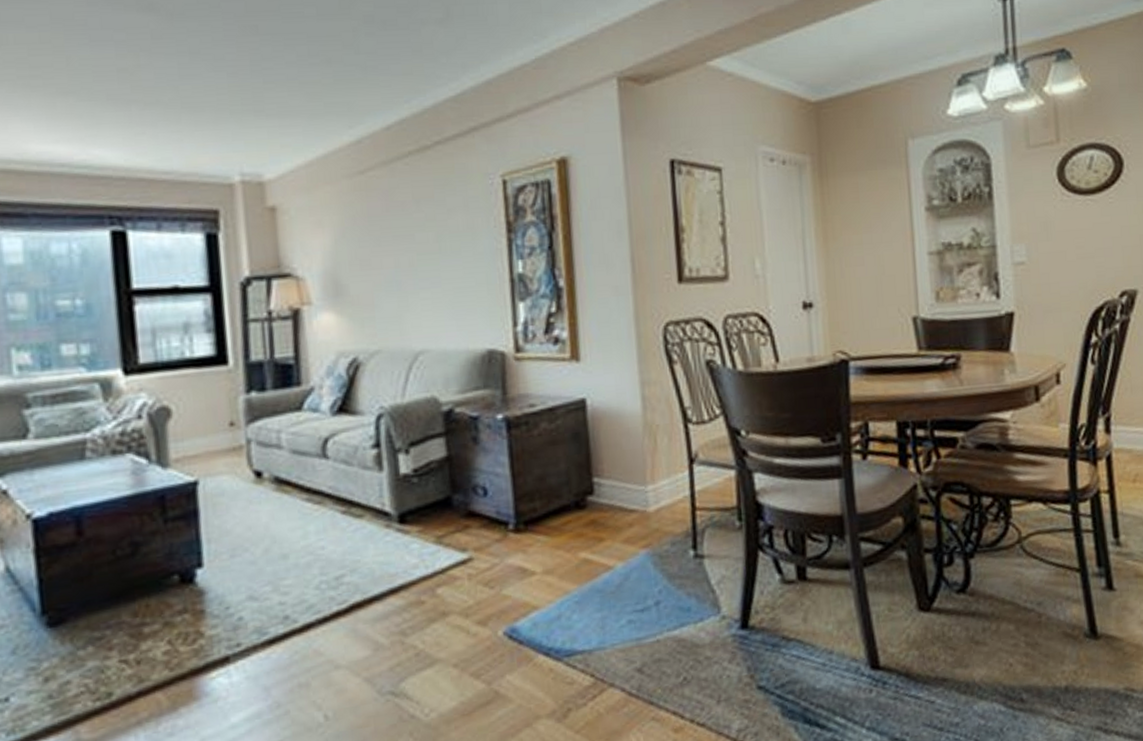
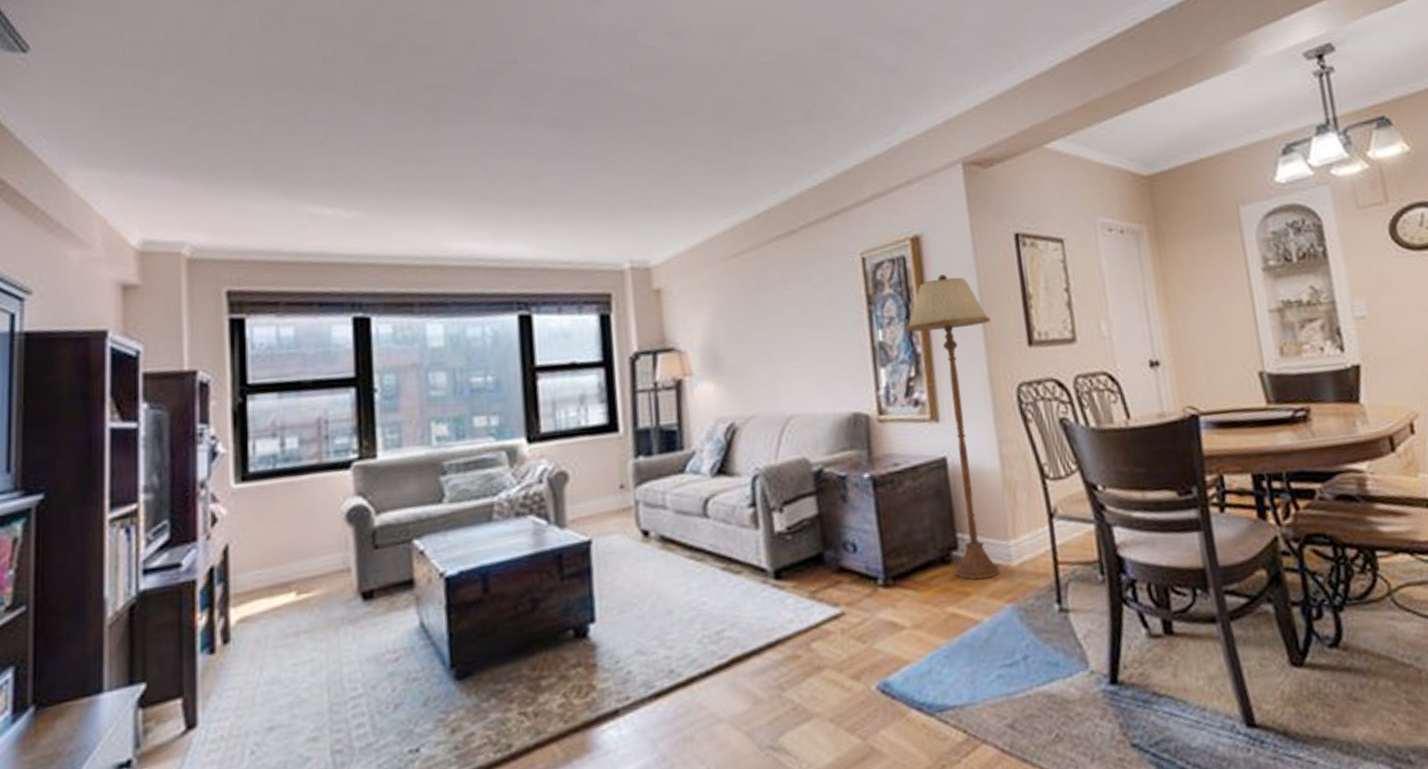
floor lamp: none [548,202,640,526] -> present [906,274,1000,580]

